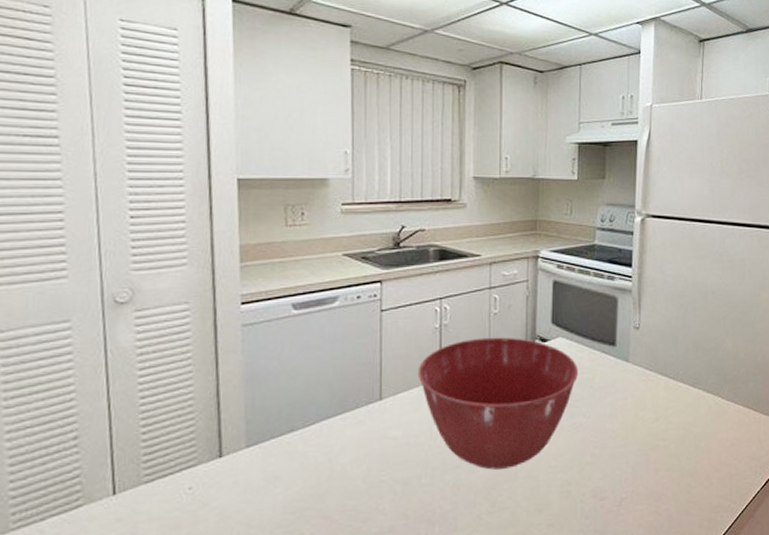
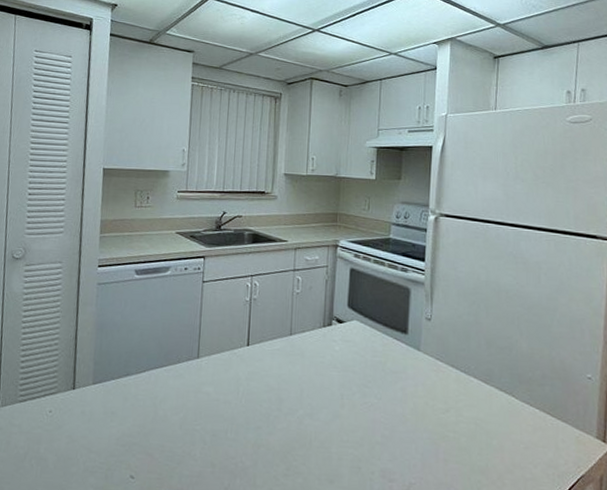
mixing bowl: present [417,337,579,470] -> none [229,313,372,436]

